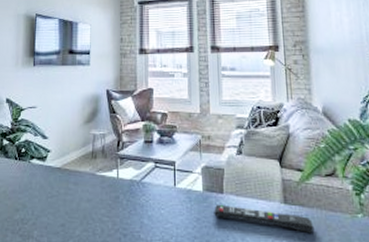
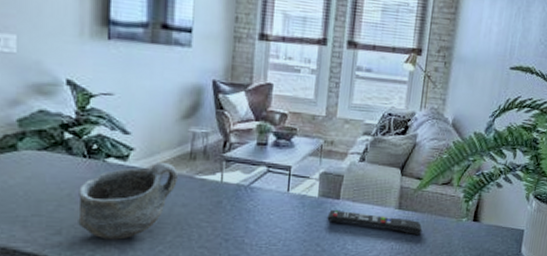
bowl: none [10,162,83,233] -> present [78,163,178,240]

